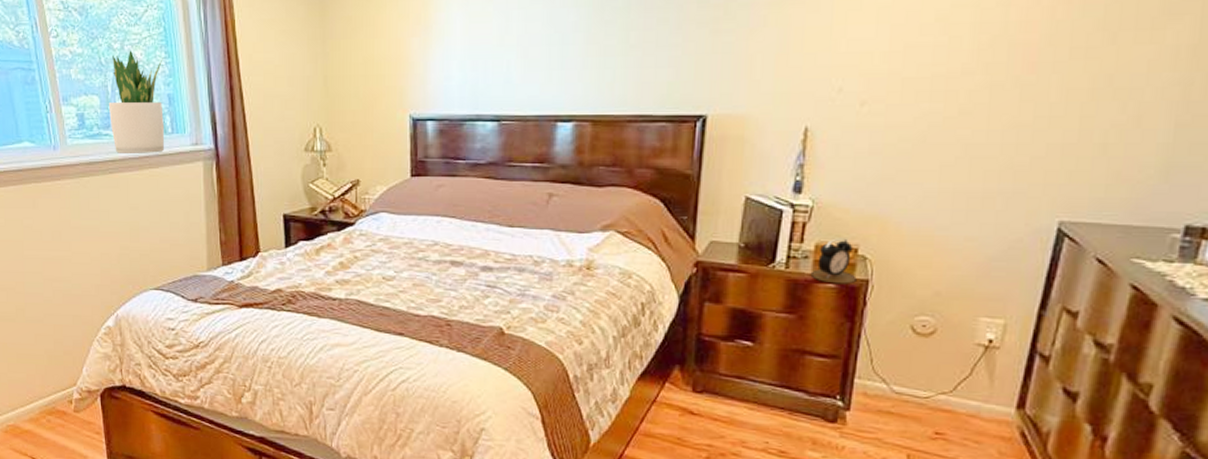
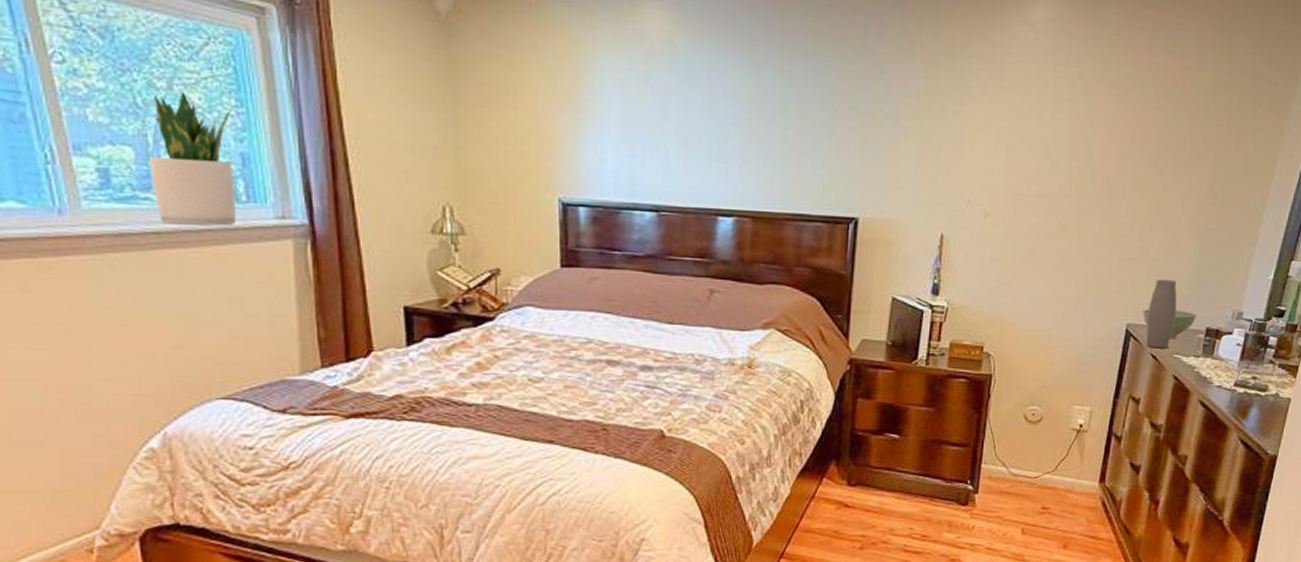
alarm clock: present [810,238,857,284] -> none [946,337,983,379]
bowl: none [1083,204,1170,238] -> present [1143,309,1197,338]
vase: none [1088,167,1138,252] -> present [1146,279,1177,349]

